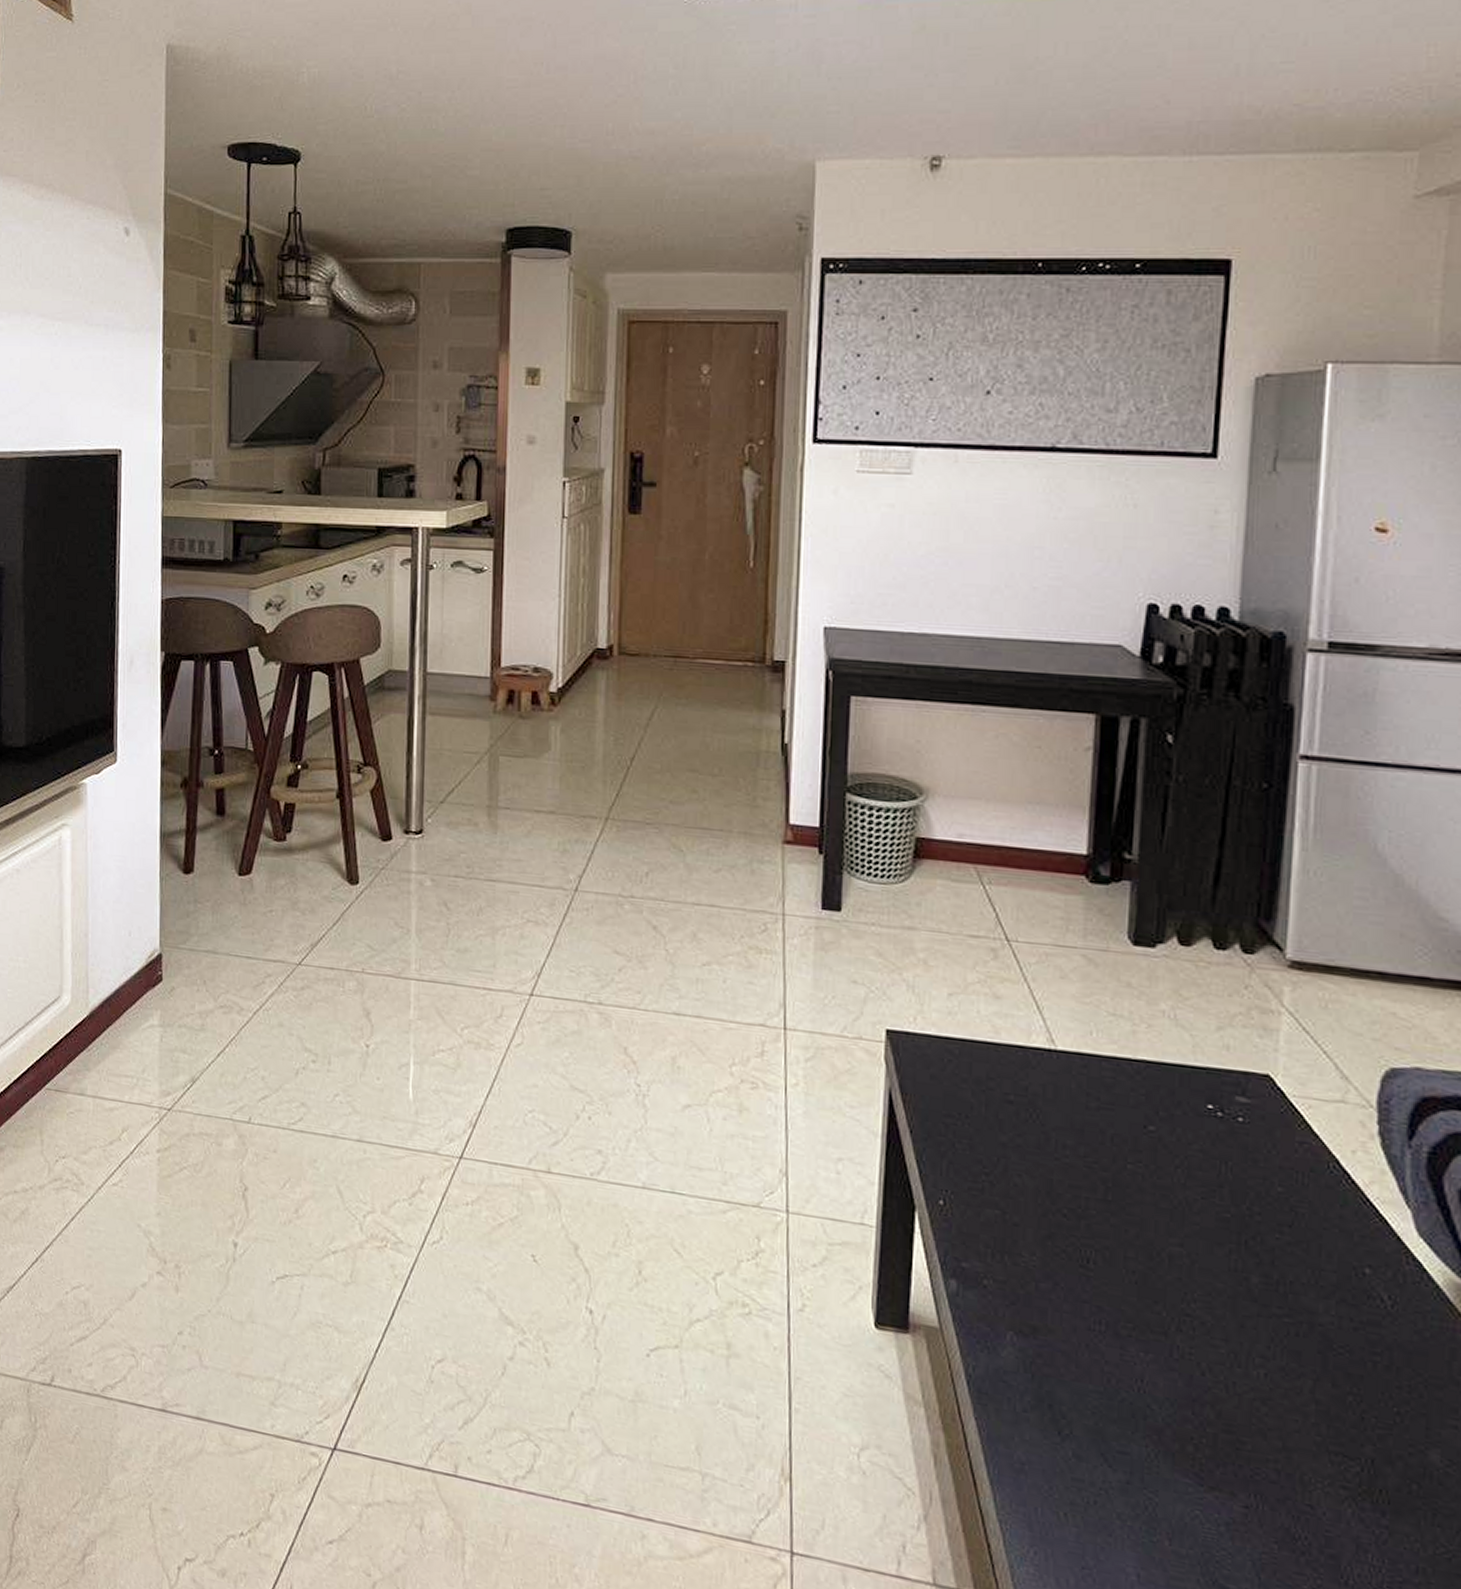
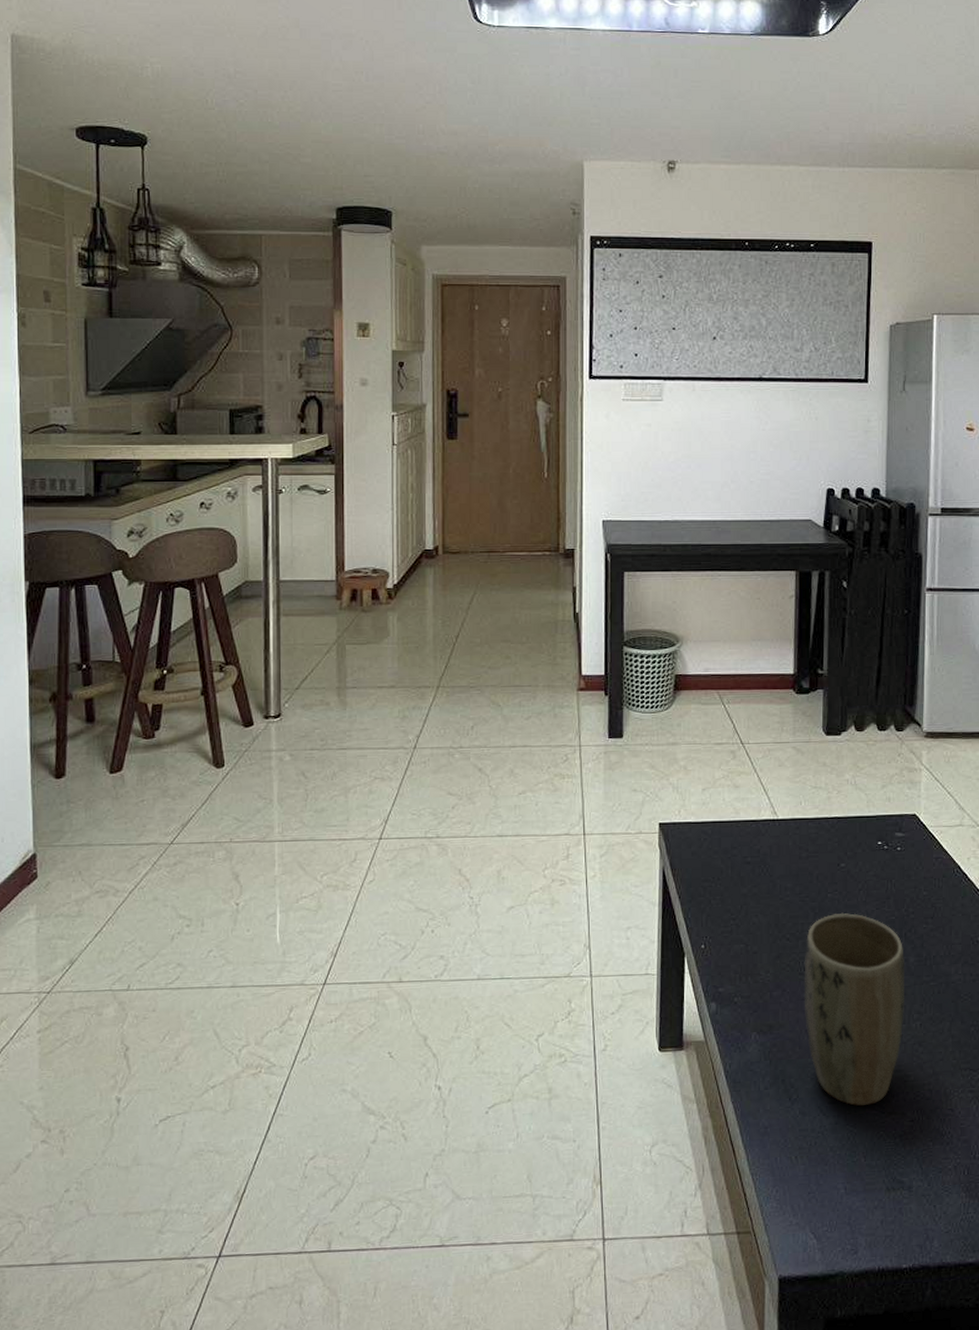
plant pot: none [1085,1193,1245,1470] -> present [804,912,906,1106]

